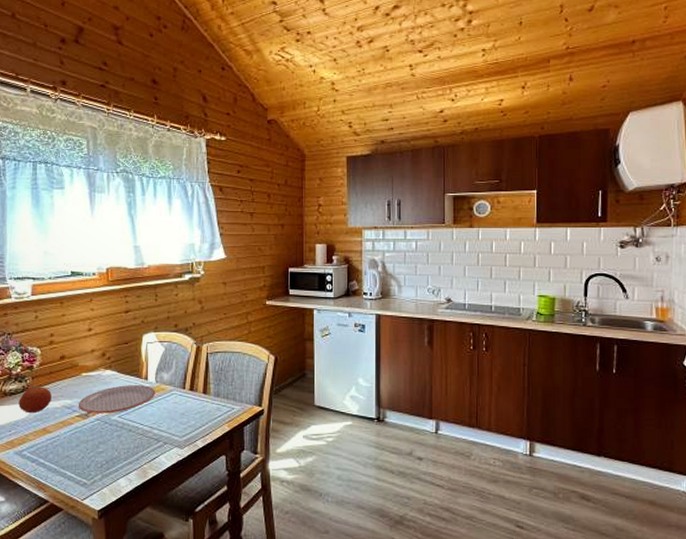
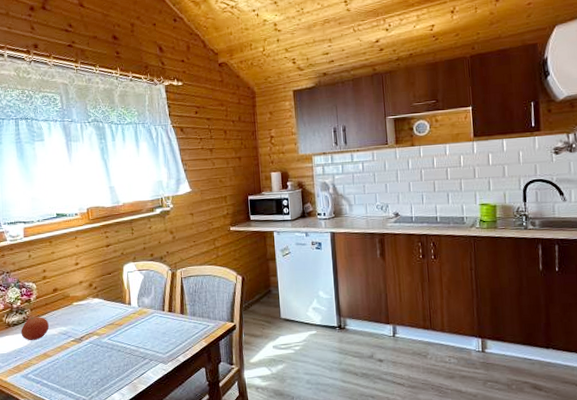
plate: present [78,385,156,414] -> none [72,310,139,338]

